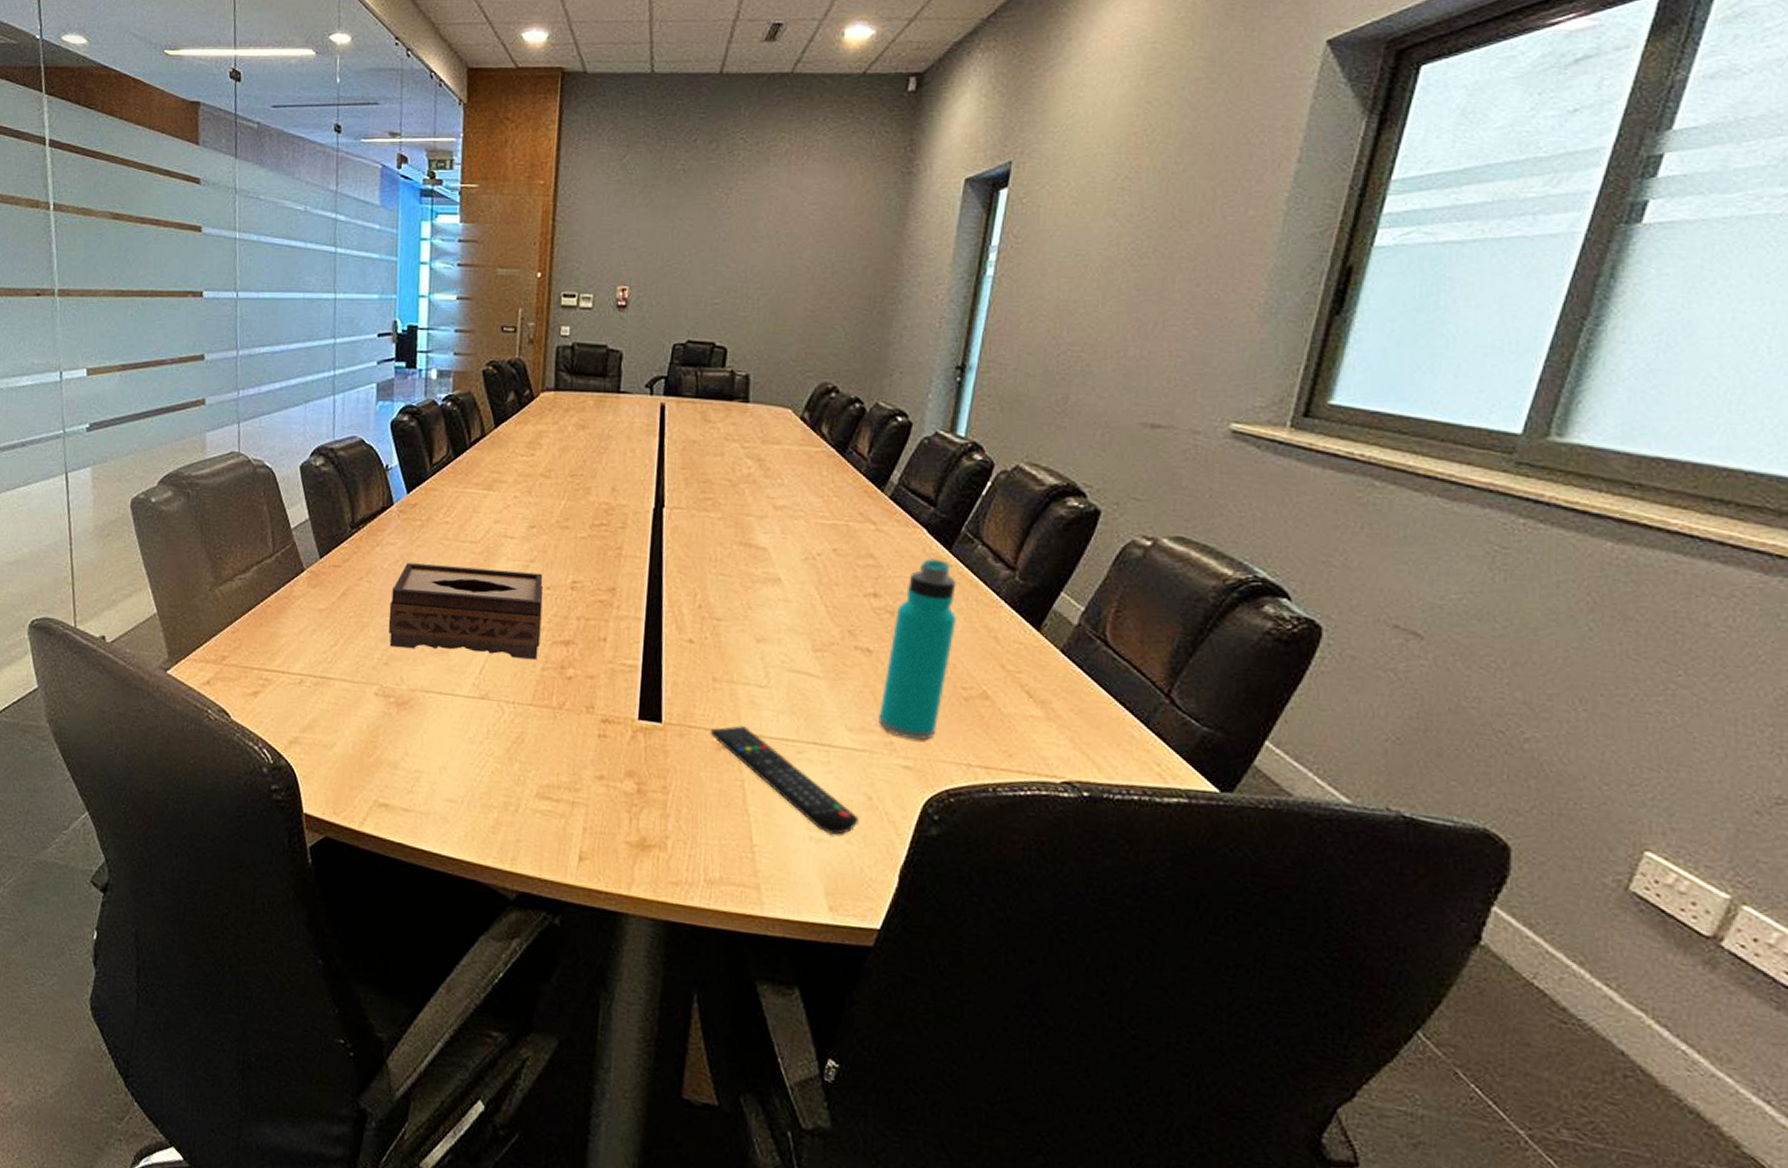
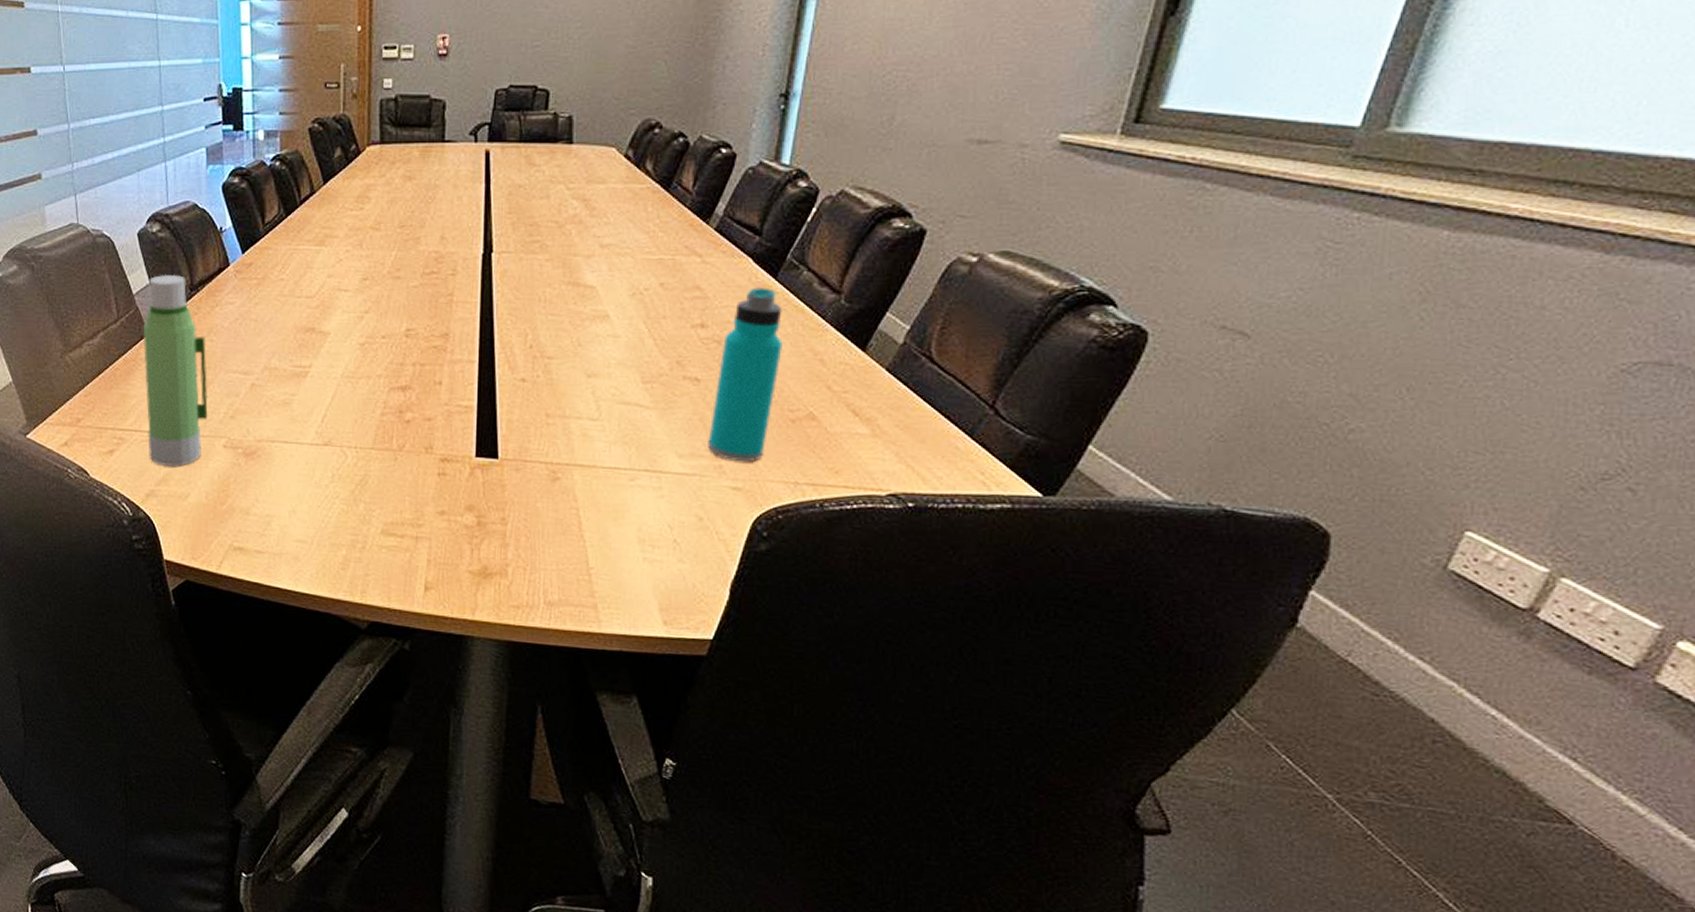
water bottle: none [295,509,363,714] -> present [143,274,208,467]
tissue box: present [388,563,544,659] -> none [232,320,379,405]
remote control: present [710,726,859,835] -> none [545,458,690,555]

